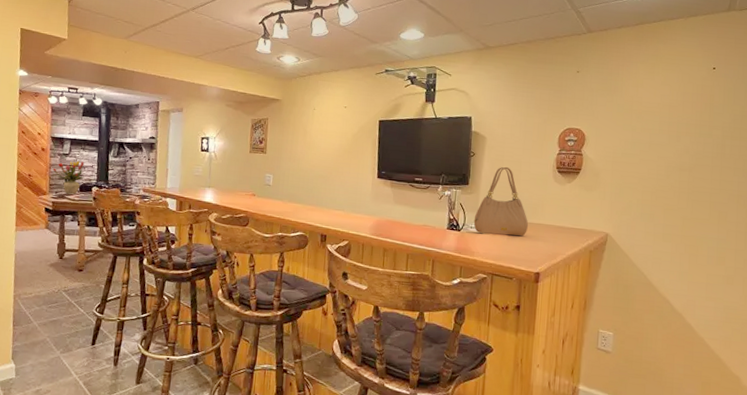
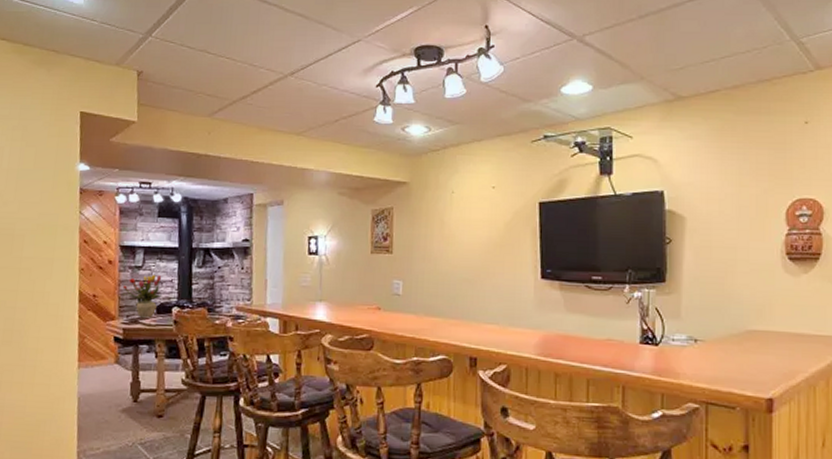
handbag: present [473,166,529,237] -> none [676,255,753,350]

